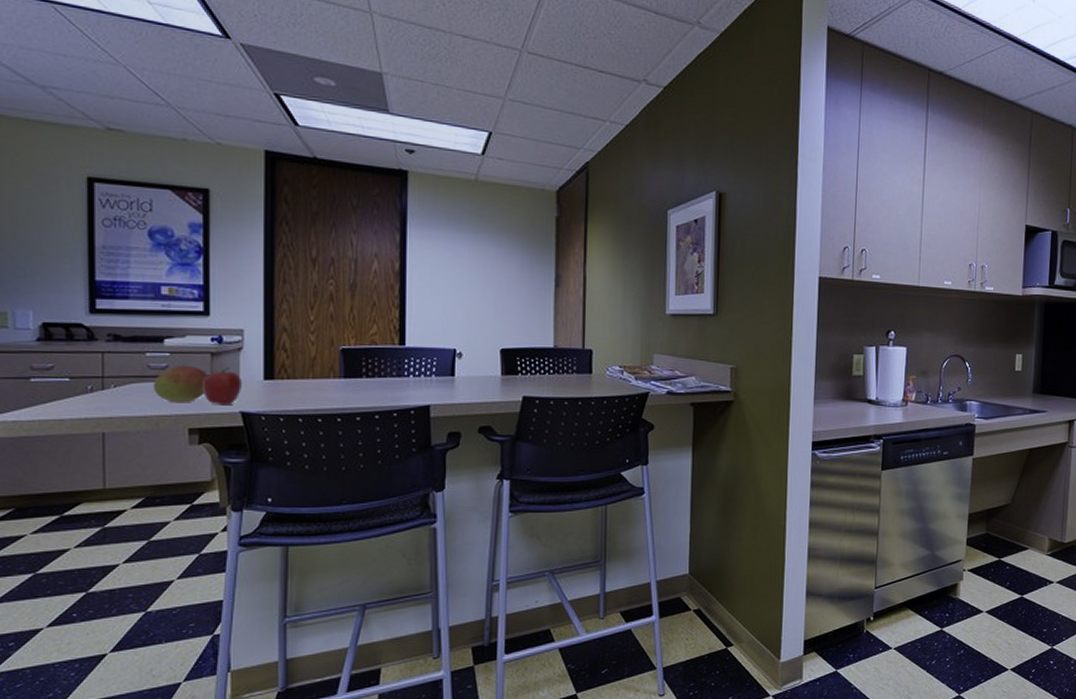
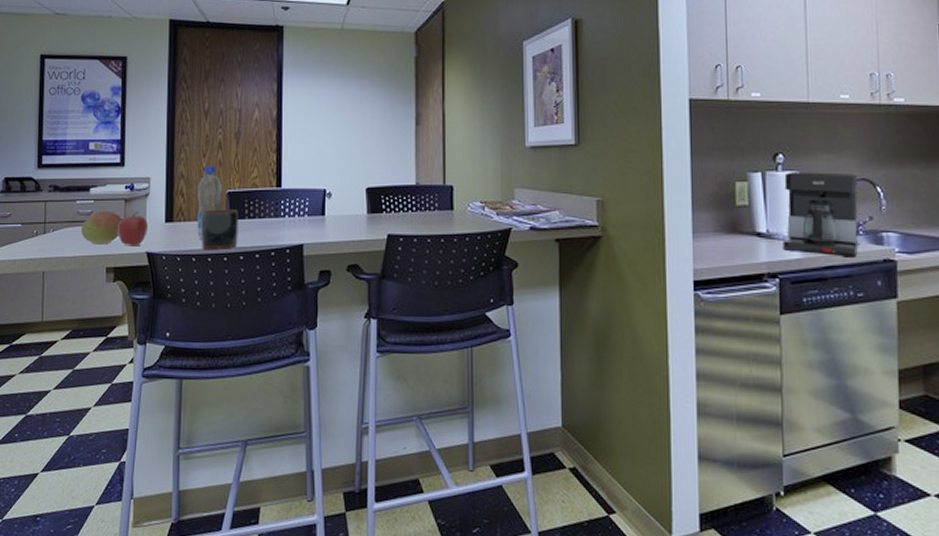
bottle: none [304,319,334,398] -> present [197,166,222,239]
mug: none [309,367,354,409] -> present [201,209,238,249]
coffee maker: none [888,347,951,422] -> present [783,172,859,258]

